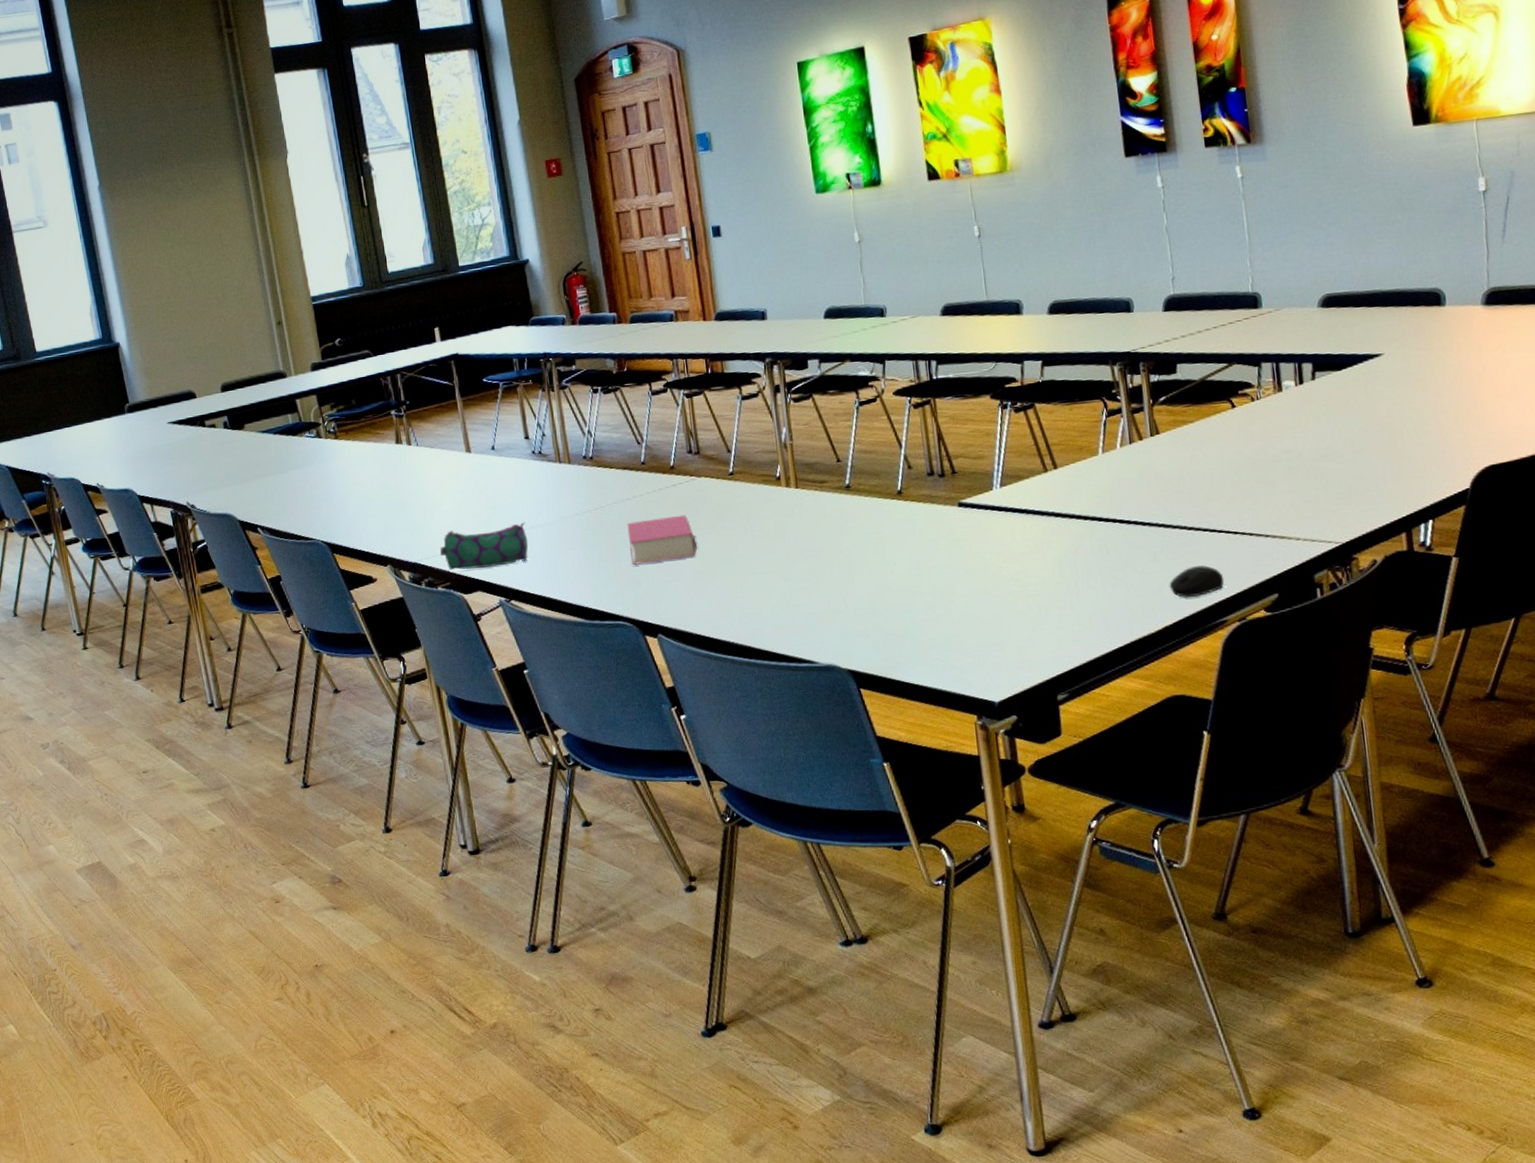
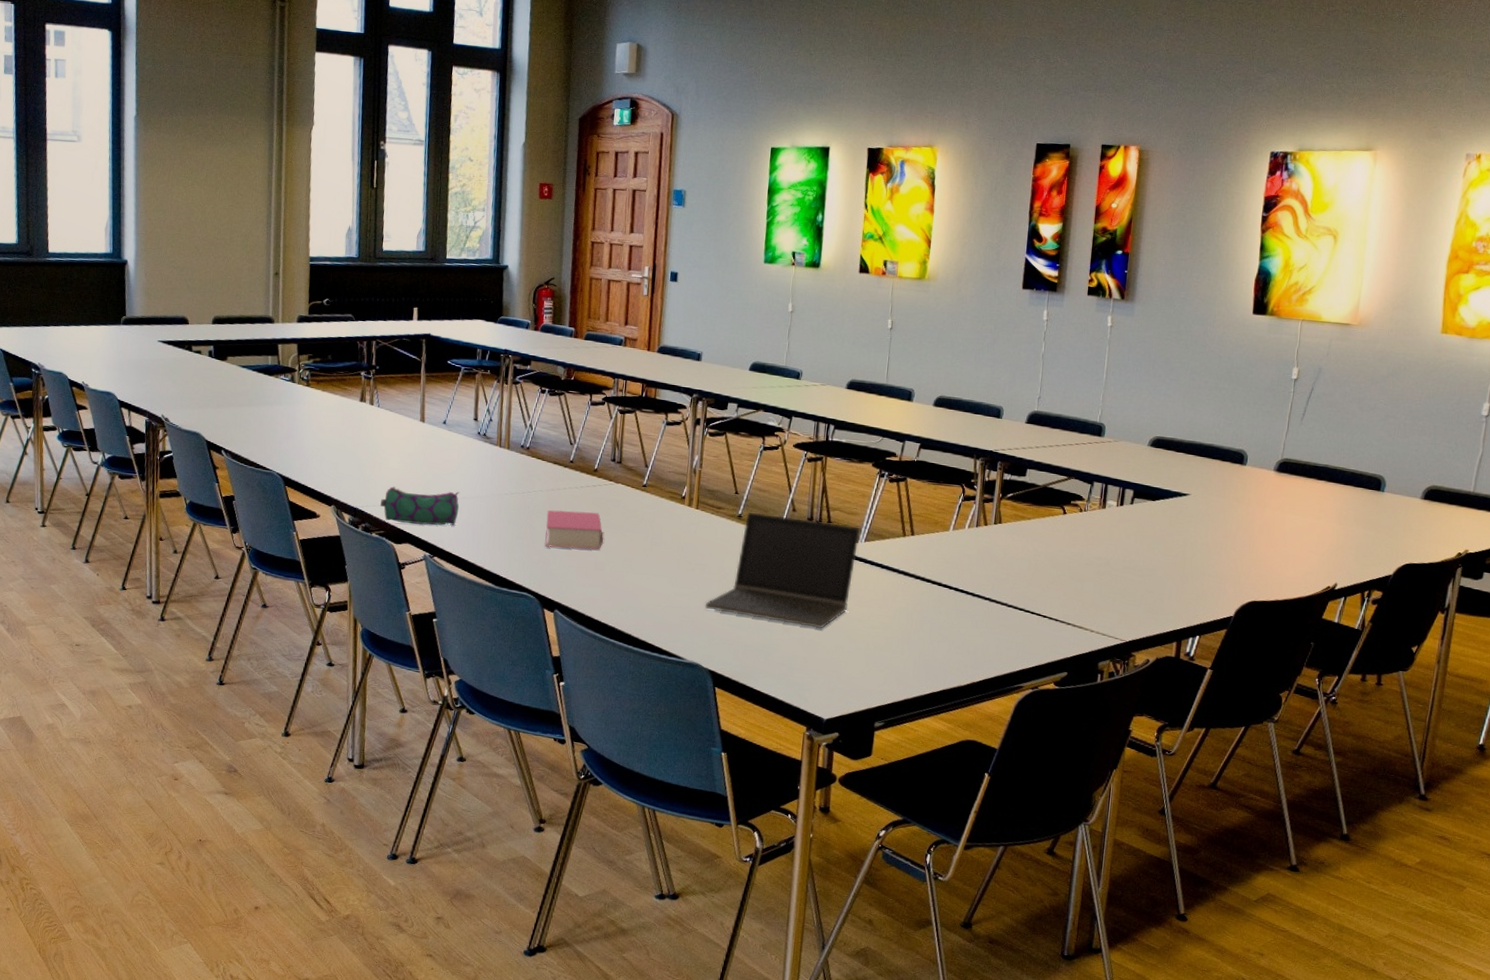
laptop computer: none [828,471,996,601] -> present [704,511,861,629]
computer mouse: present [1169,564,1225,597] -> none [983,637,1028,663]

